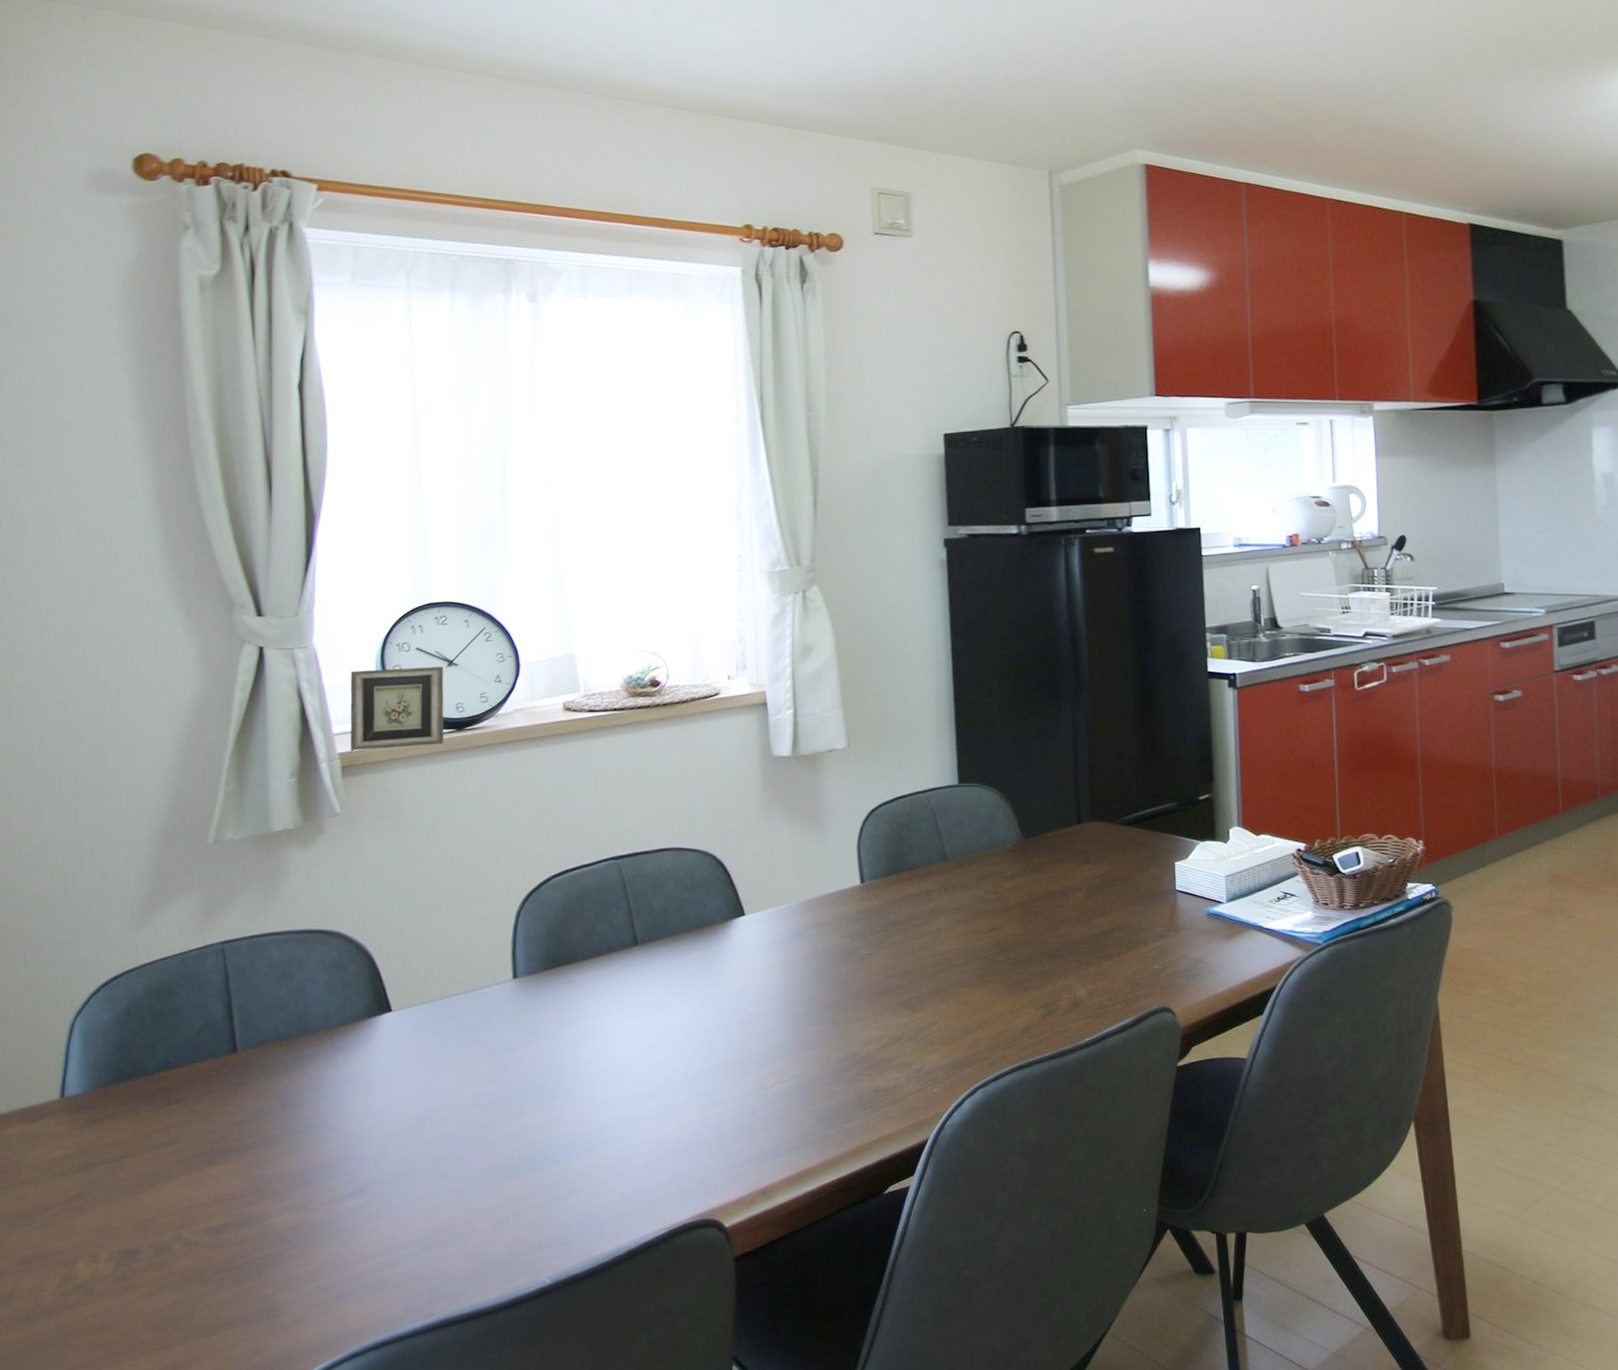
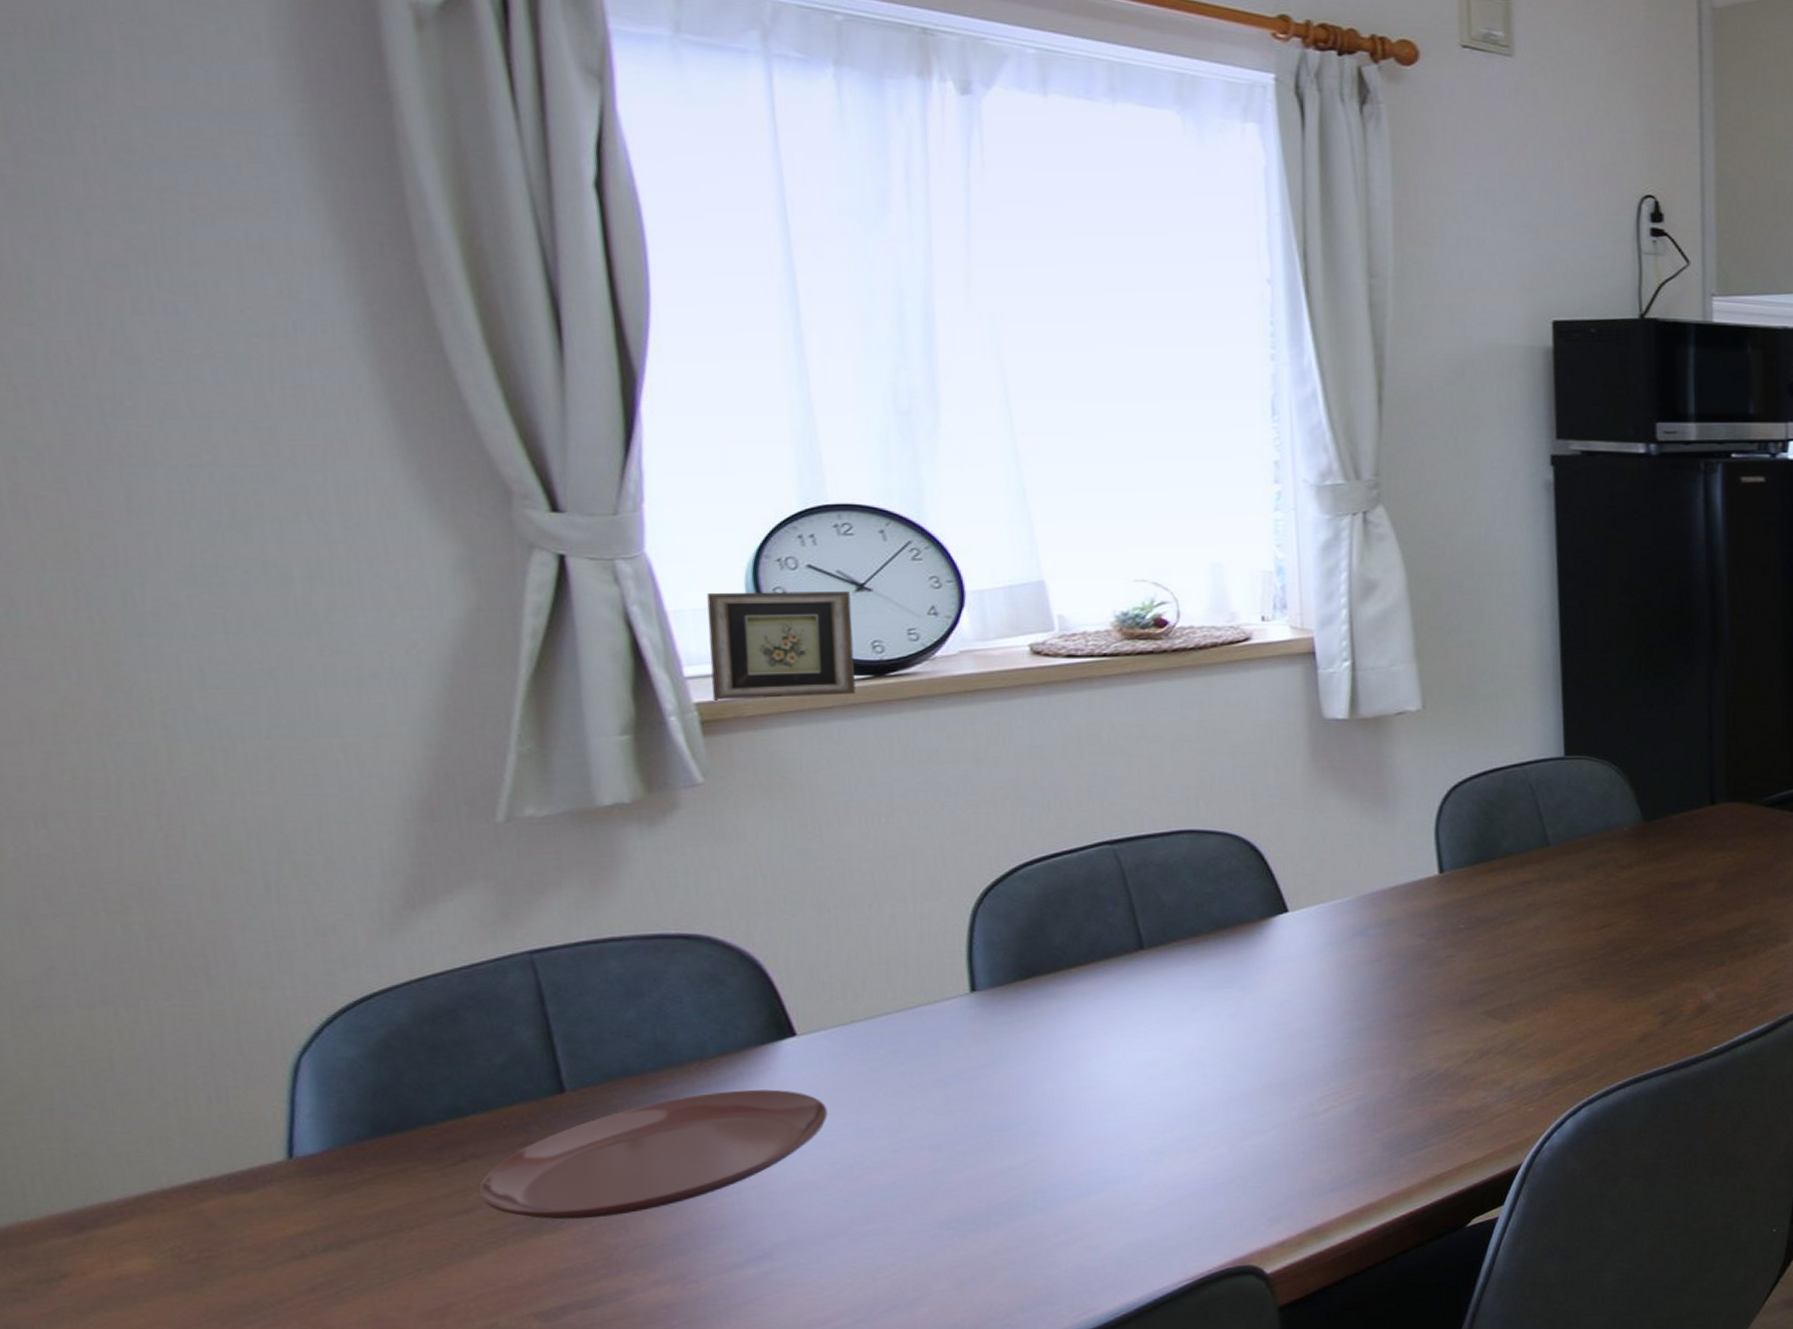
plate: none [177,1054,410,1154] -> present [478,1089,828,1220]

